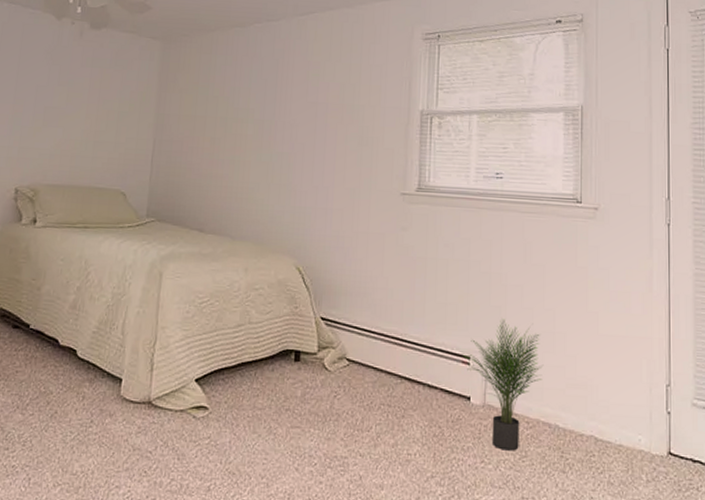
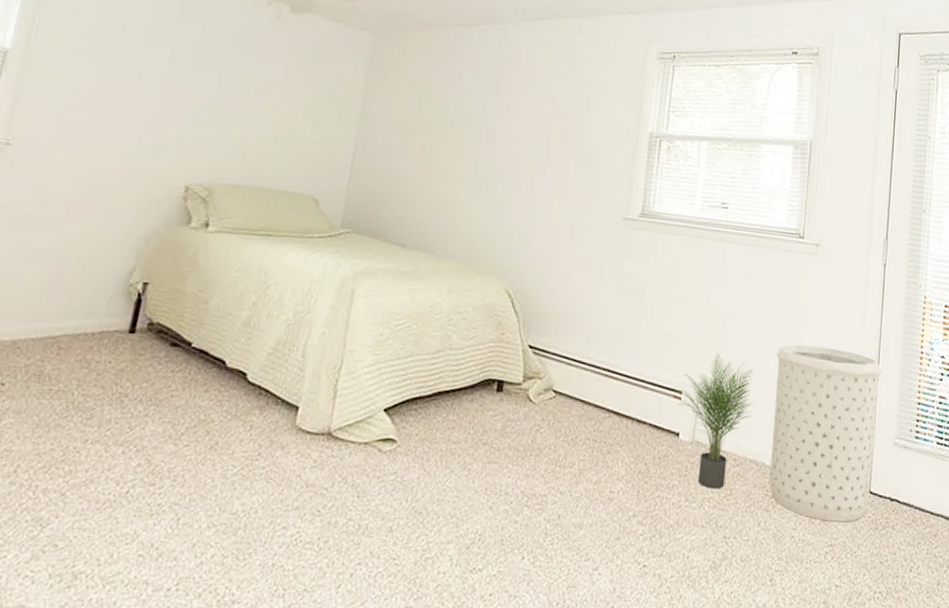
laundry basket: none [562,308,675,484] -> present [769,344,883,523]

